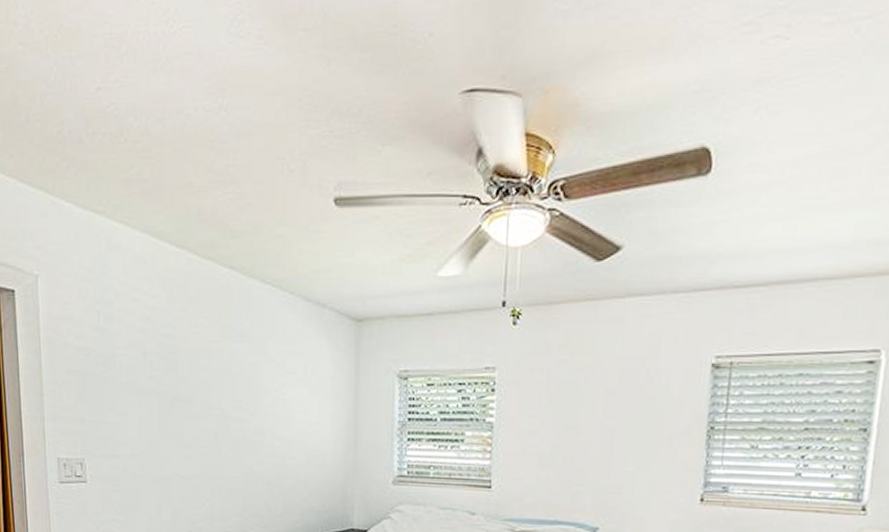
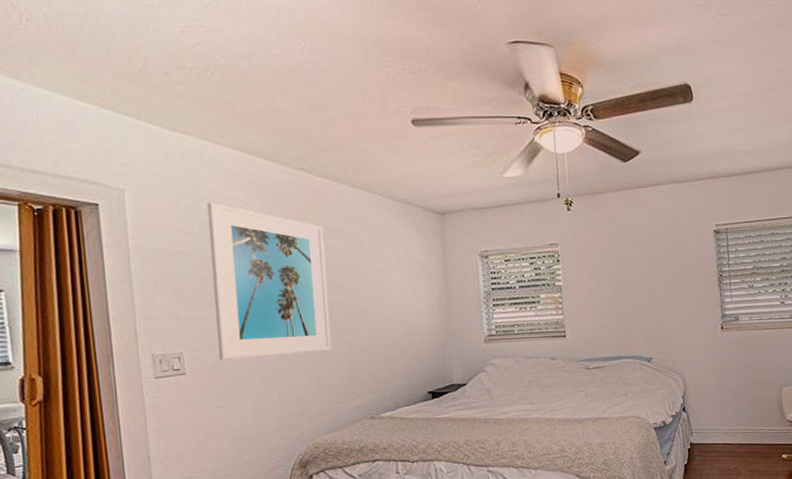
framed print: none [113,294,228,474] -> present [207,202,332,360]

